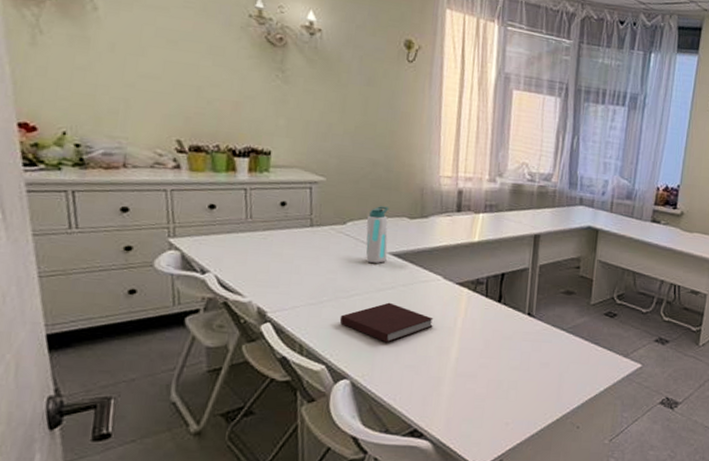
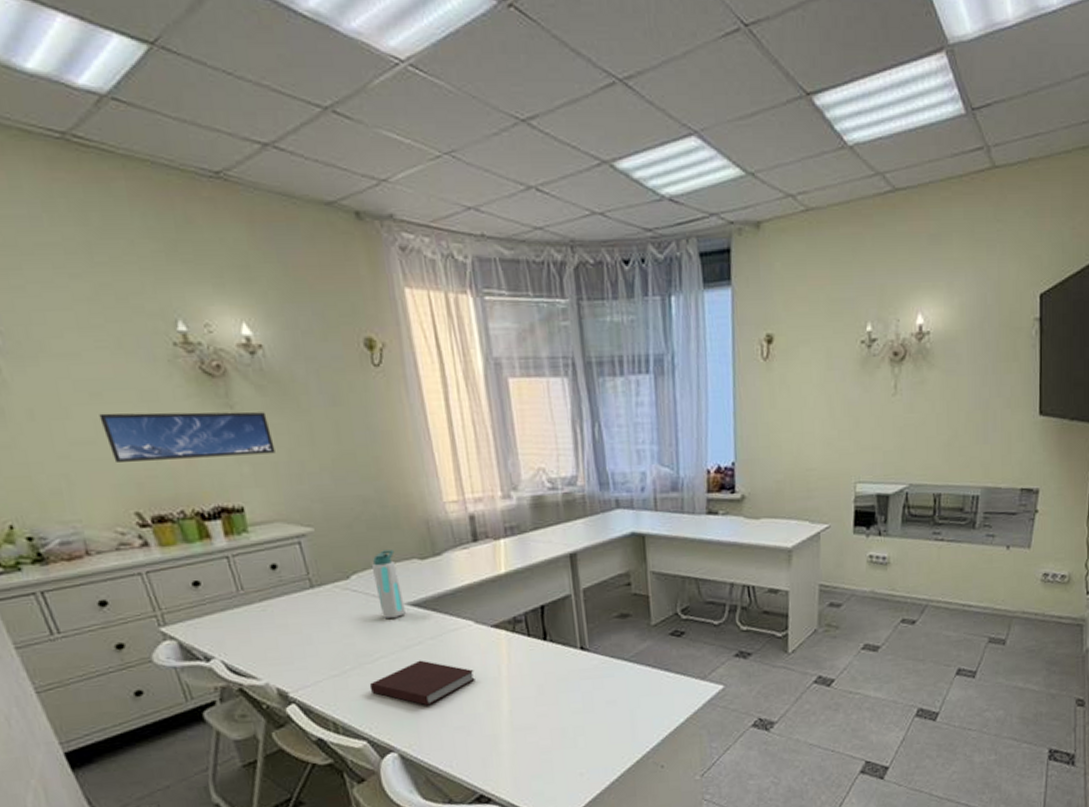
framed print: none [169,57,311,114] -> present [99,411,275,462]

